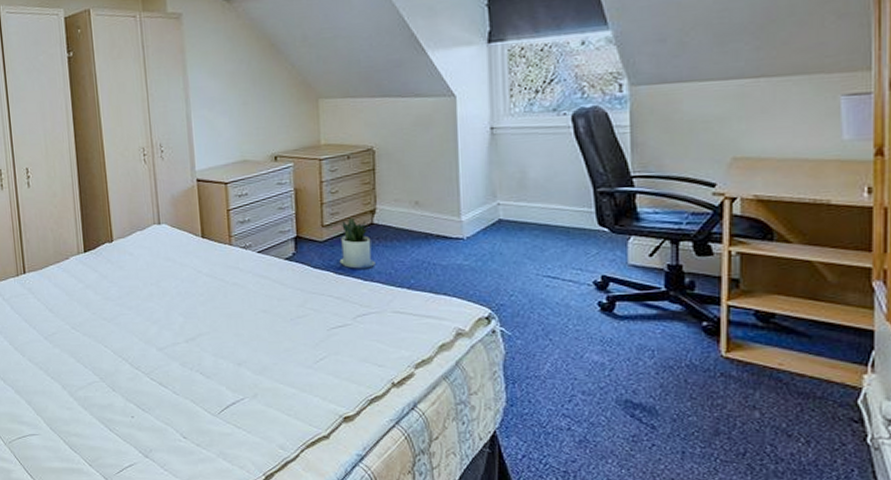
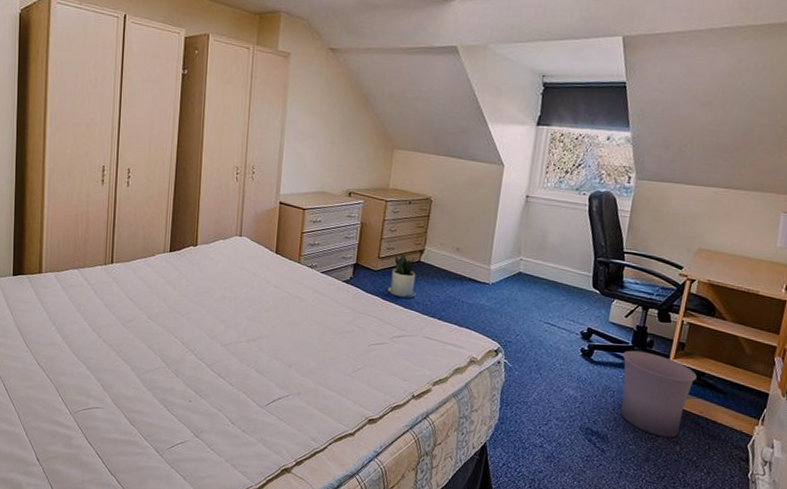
waste bin: none [656,296,764,401] -> present [620,350,697,438]

